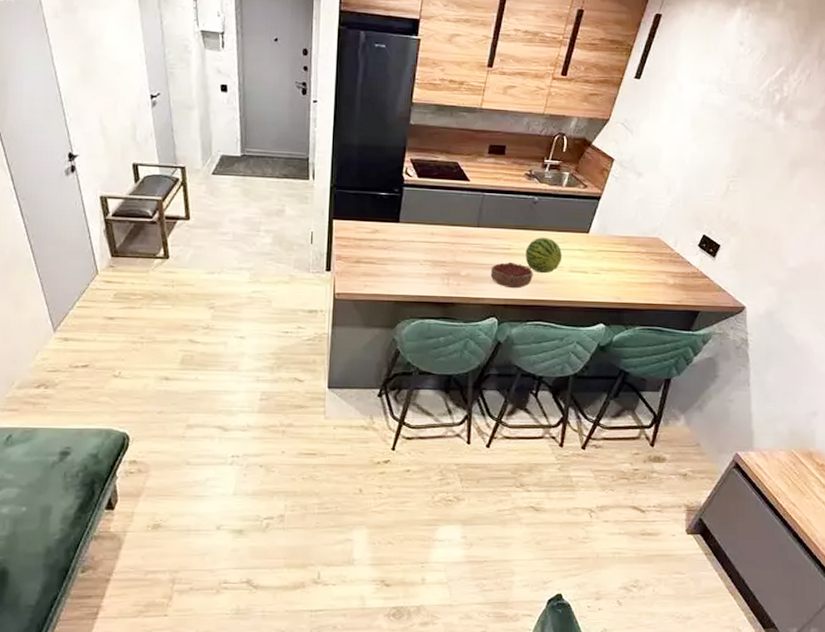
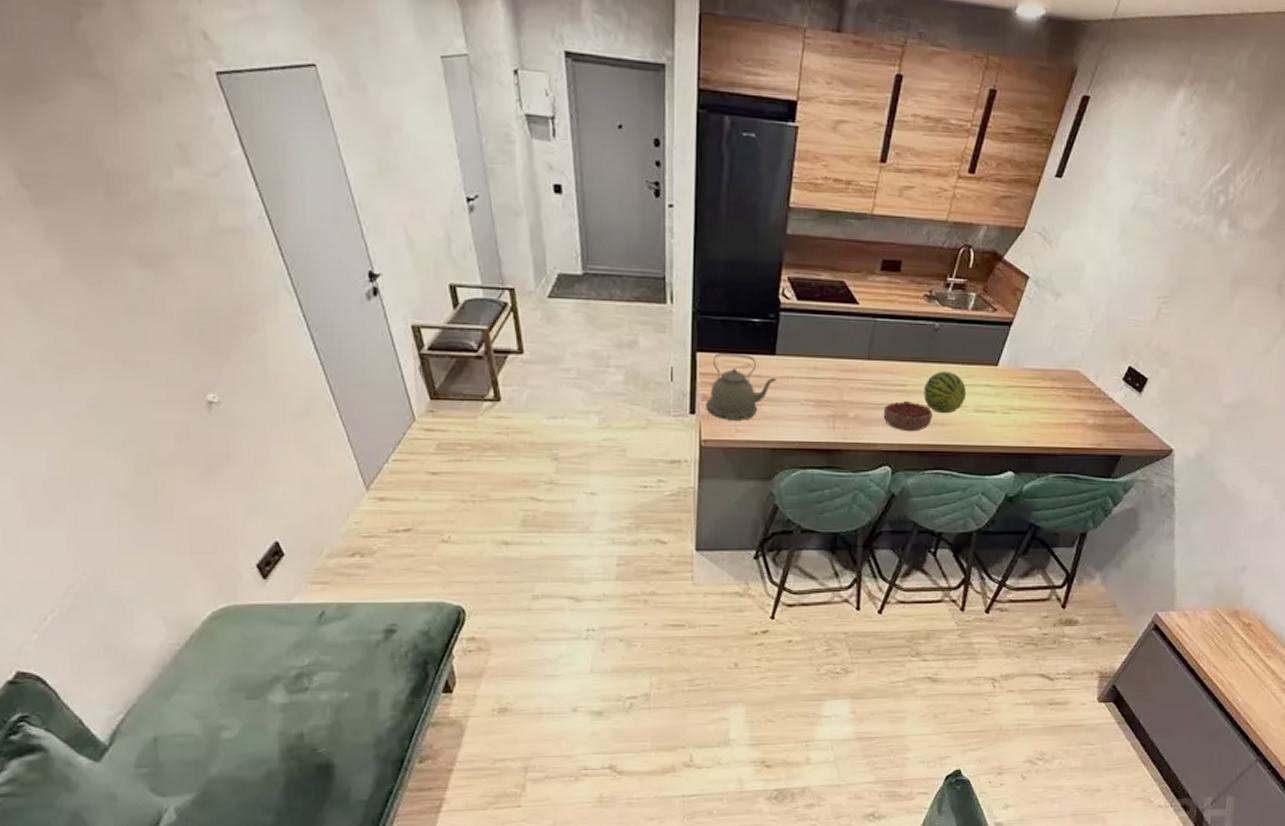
kettle: none [339,221,400,277] -> present [706,353,776,420]

